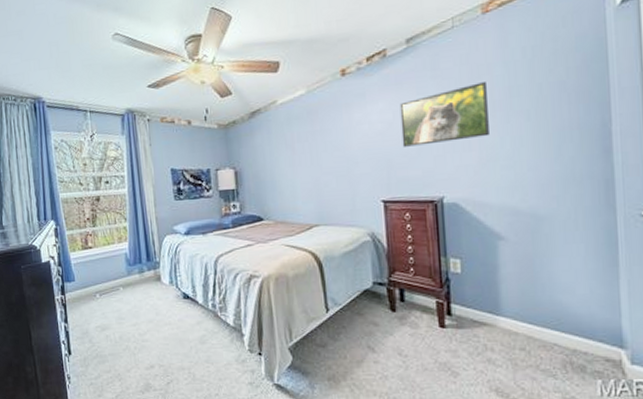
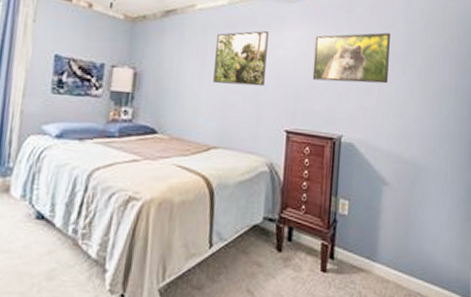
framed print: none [301,110,354,167] -> present [213,31,269,87]

